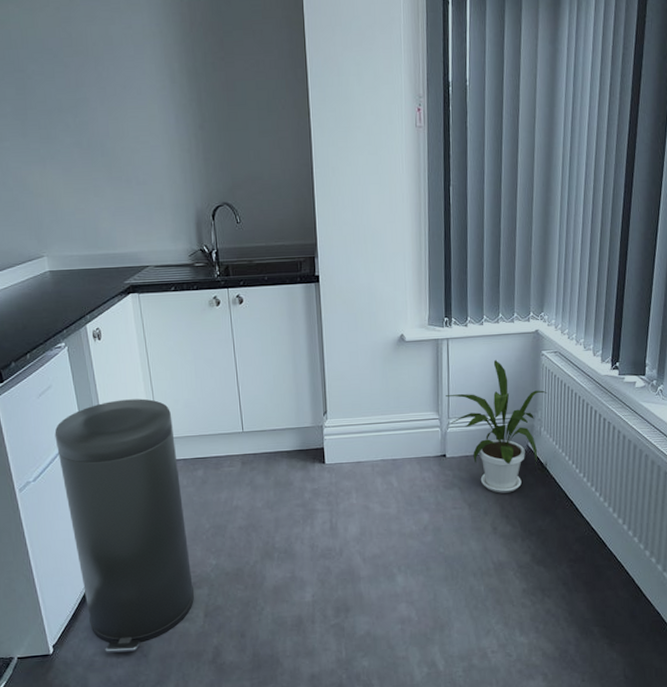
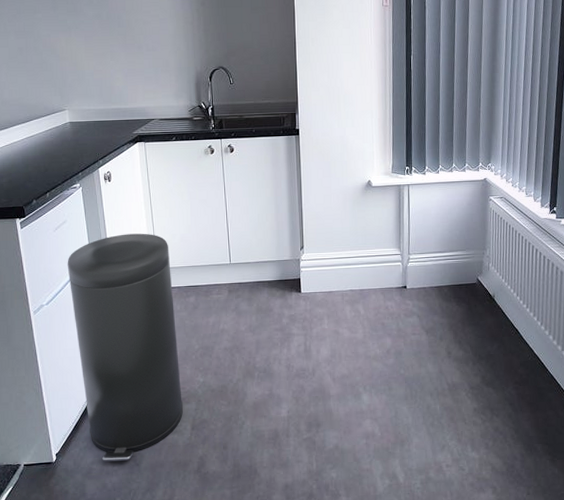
house plant: present [446,359,548,494] -> none [407,203,495,321]

